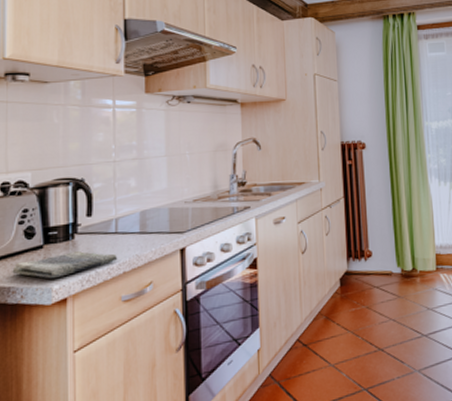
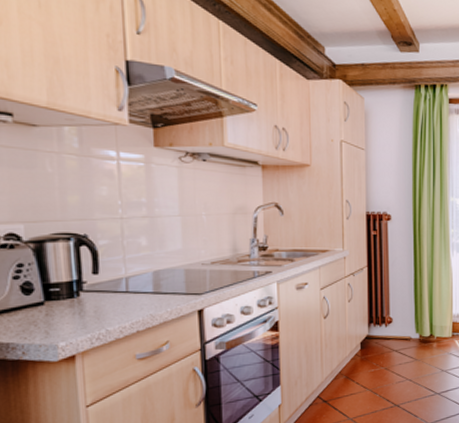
dish towel: present [12,250,118,279] -> none [10,308,131,336]

